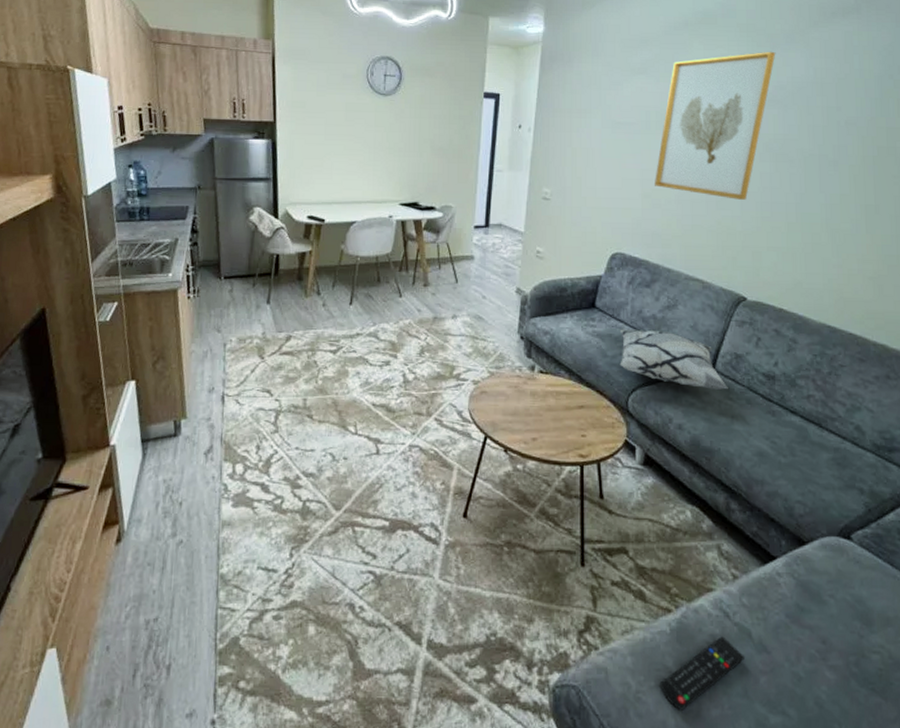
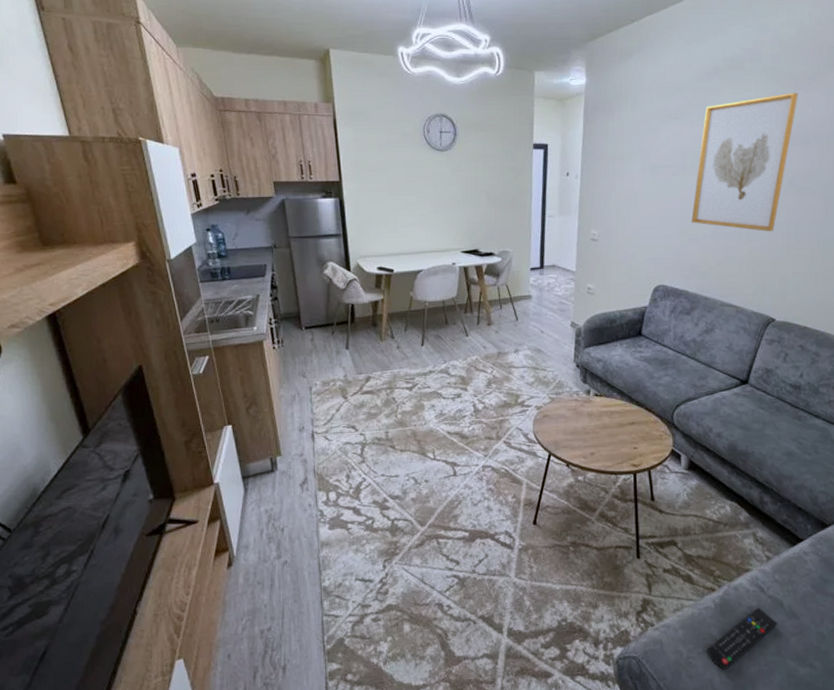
decorative pillow: present [619,329,728,390] -> none [664,352,760,401]

